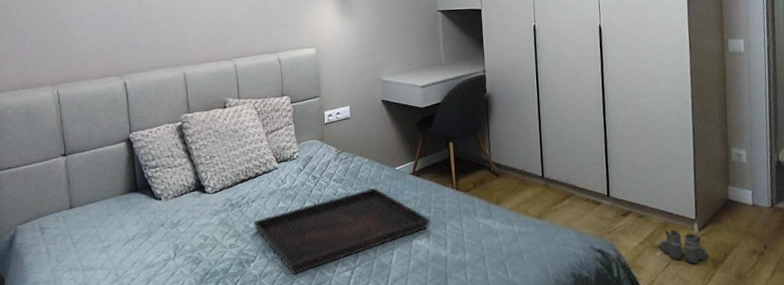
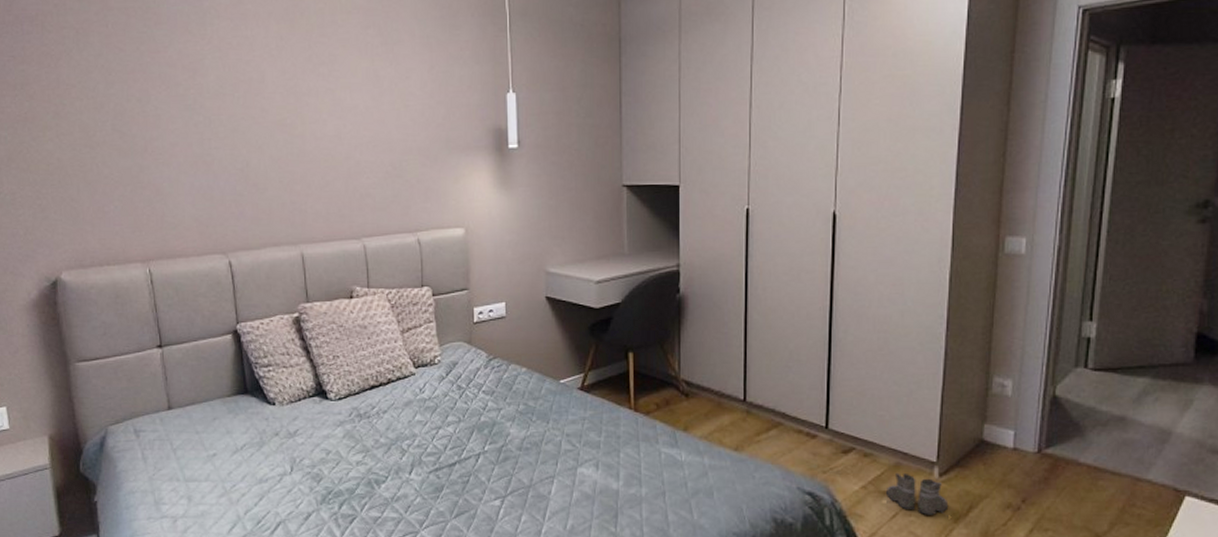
serving tray: present [253,187,431,274] -> none [385,403,601,500]

